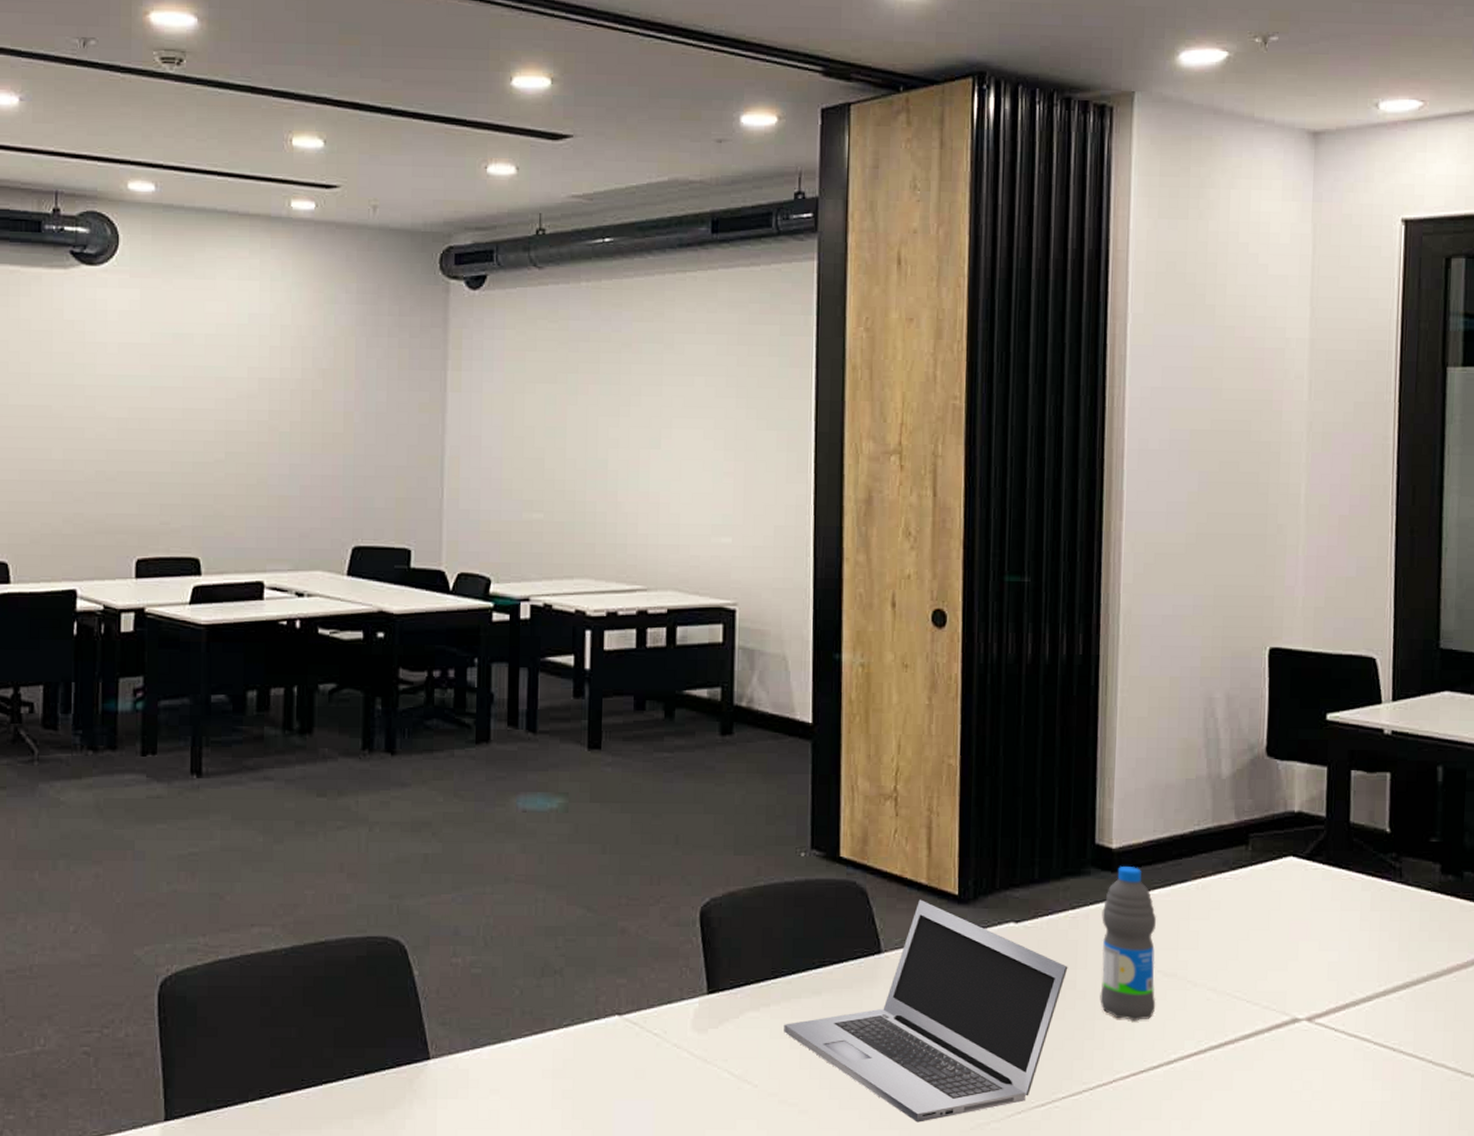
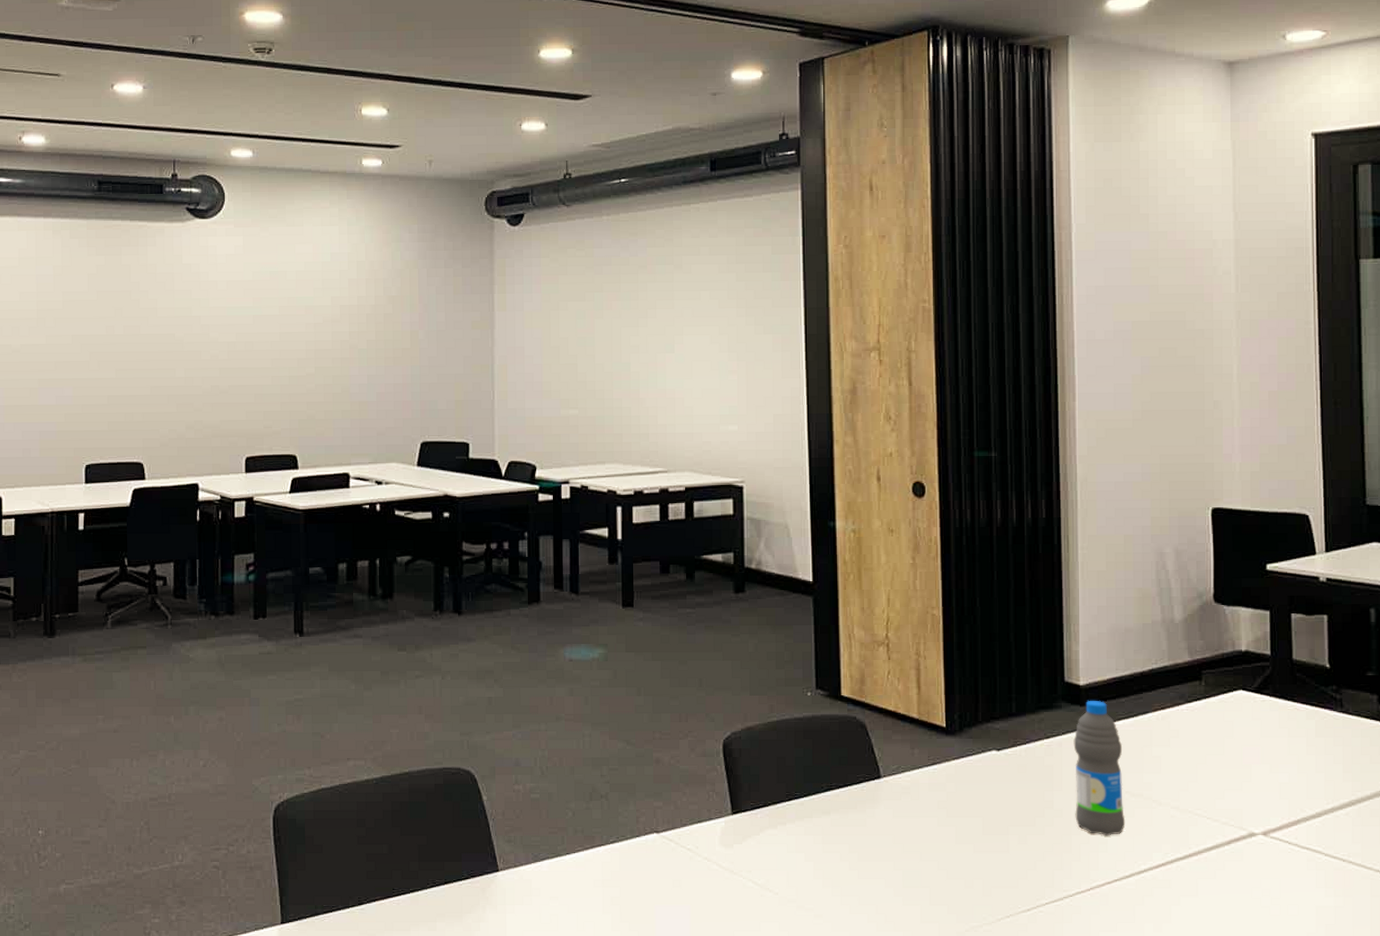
laptop: present [784,899,1068,1123] -> none [799,731,1046,925]

